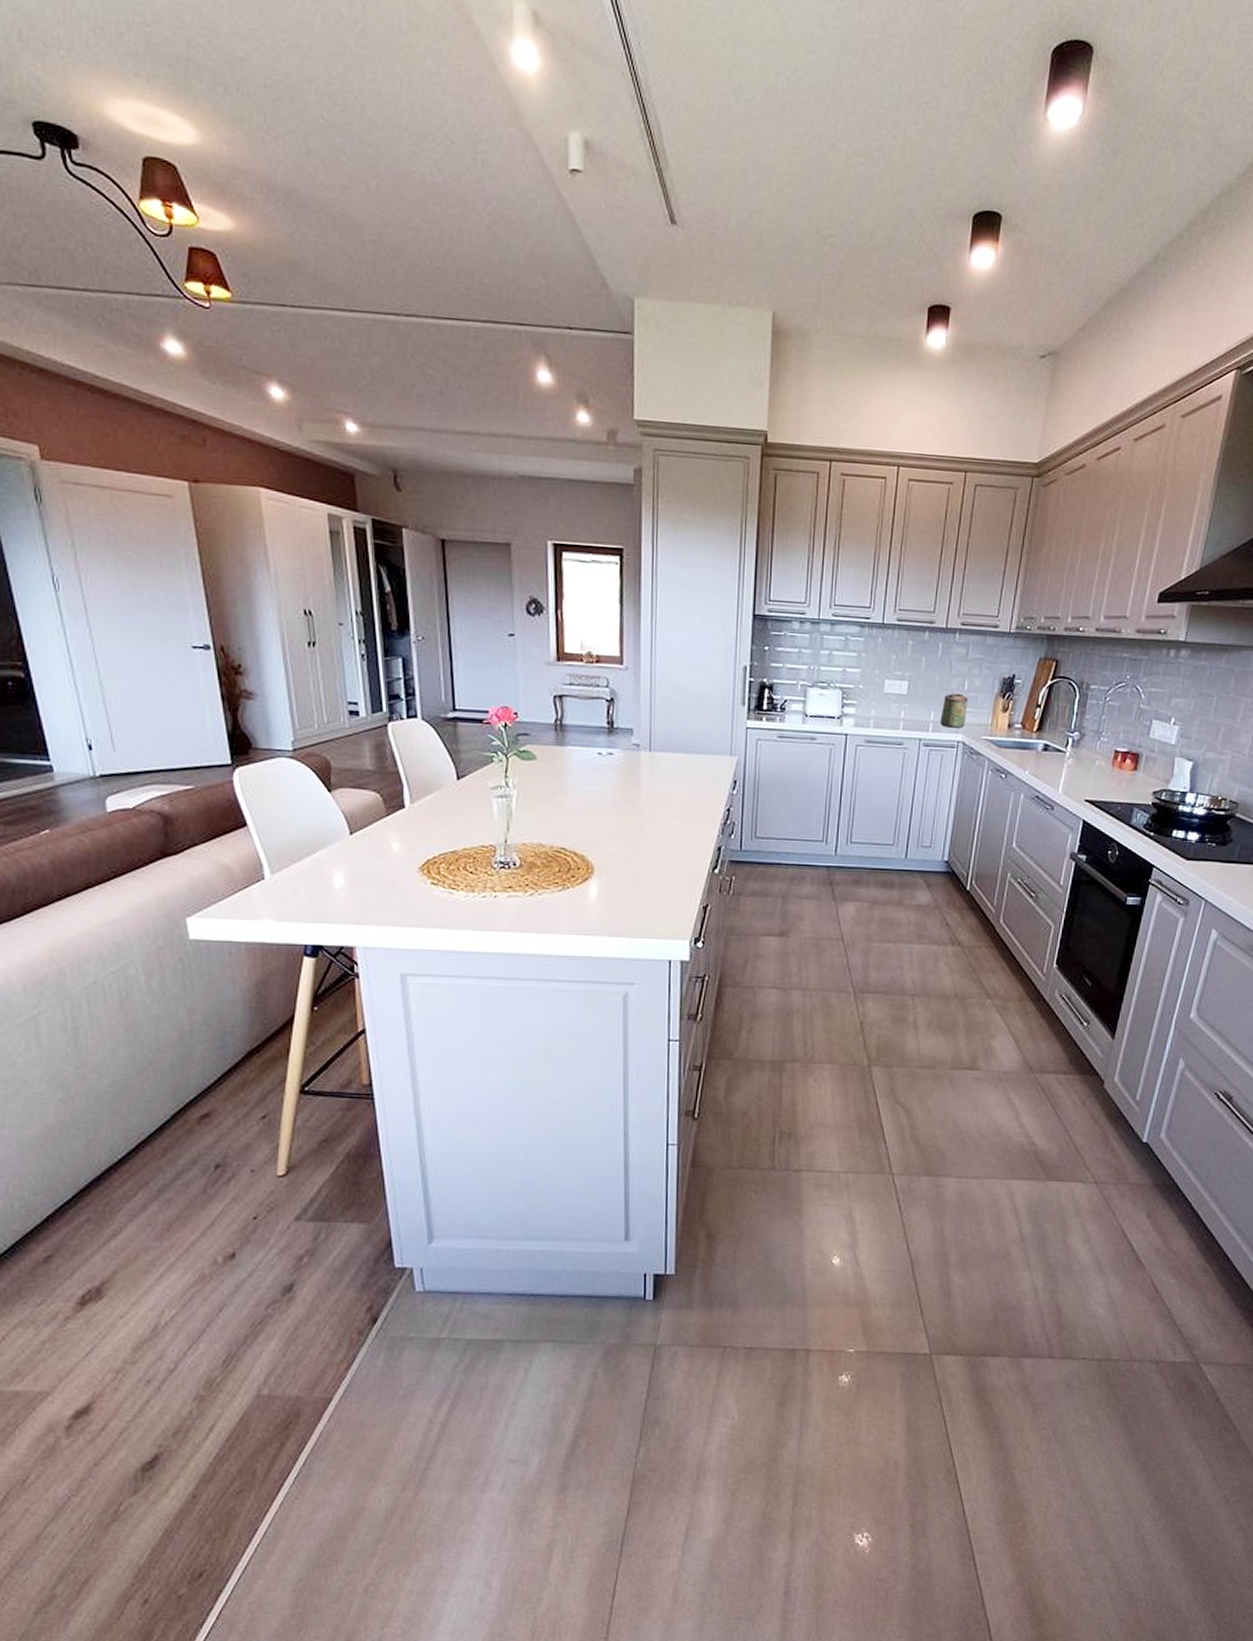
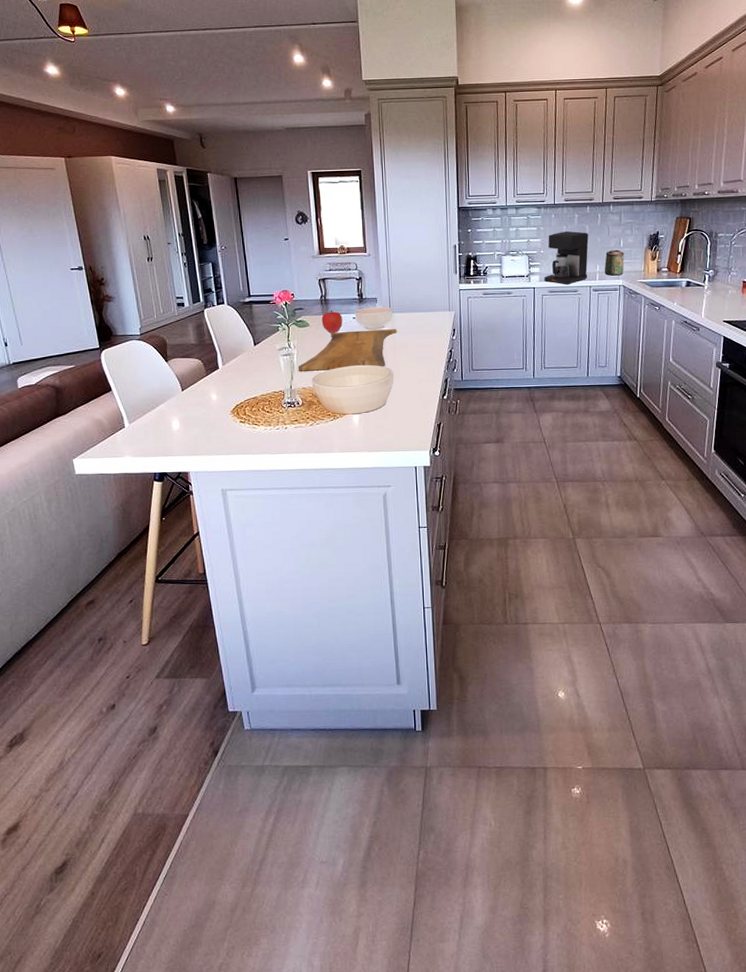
cutting board: none [517,770,658,824] -> present [298,329,397,371]
bowl: none [535,817,650,885] -> present [311,364,394,415]
fruit: none [554,739,584,773] -> present [321,309,343,334]
bowl: none [600,740,654,773] -> present [354,306,393,330]
coffee maker: none [861,662,924,734] -> present [544,231,589,284]

